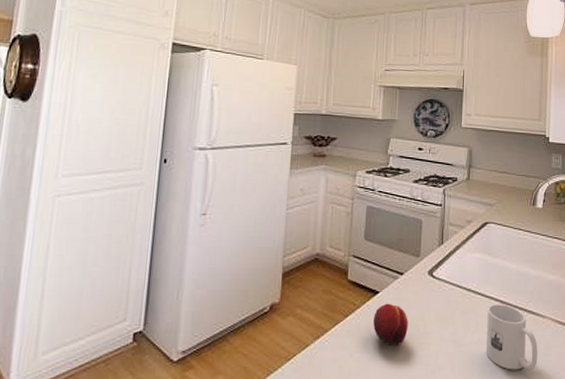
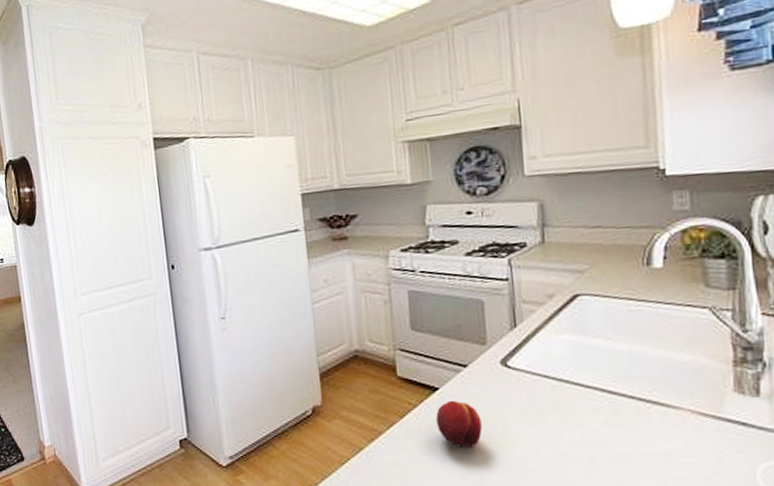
mug: present [486,304,538,370] -> none [590,395,674,474]

